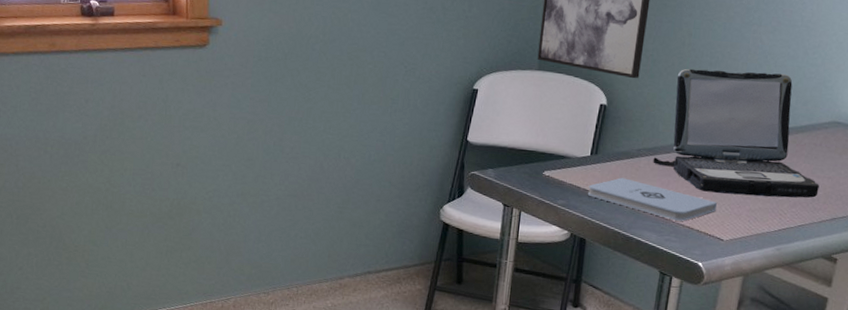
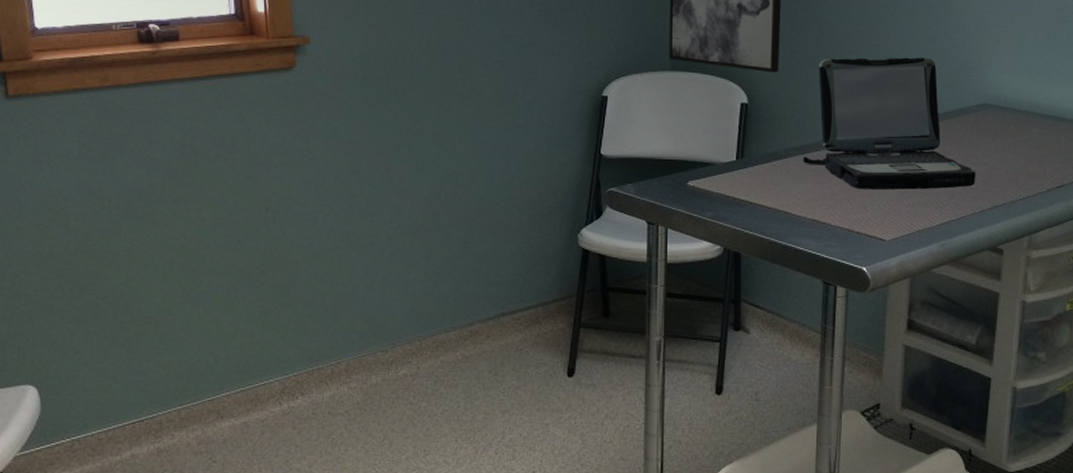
notepad: present [587,178,718,221] -> none [737,182,875,224]

